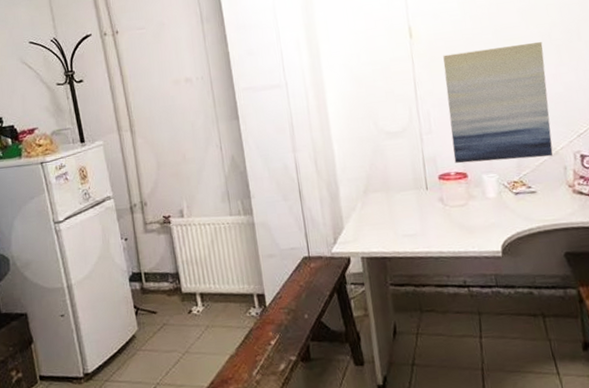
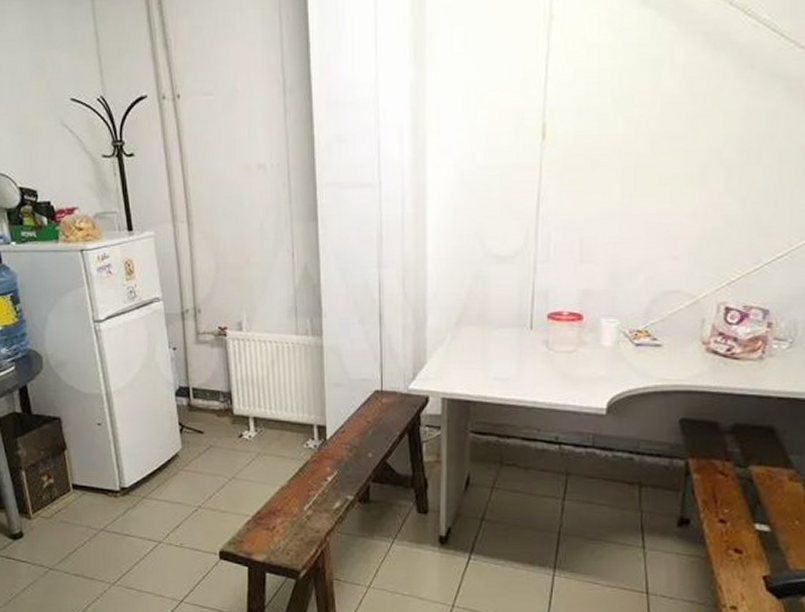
wall art: present [443,42,553,164] -> none [570,160,709,305]

